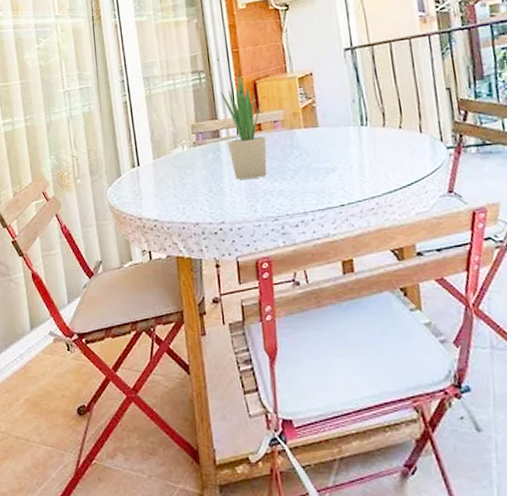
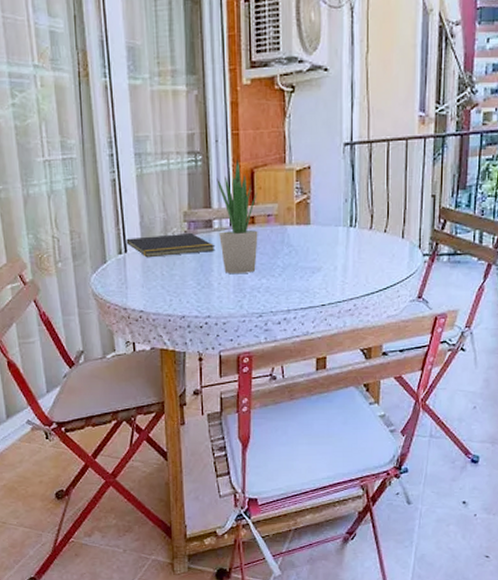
notepad: none [138,143,225,170] -> present [126,232,216,258]

